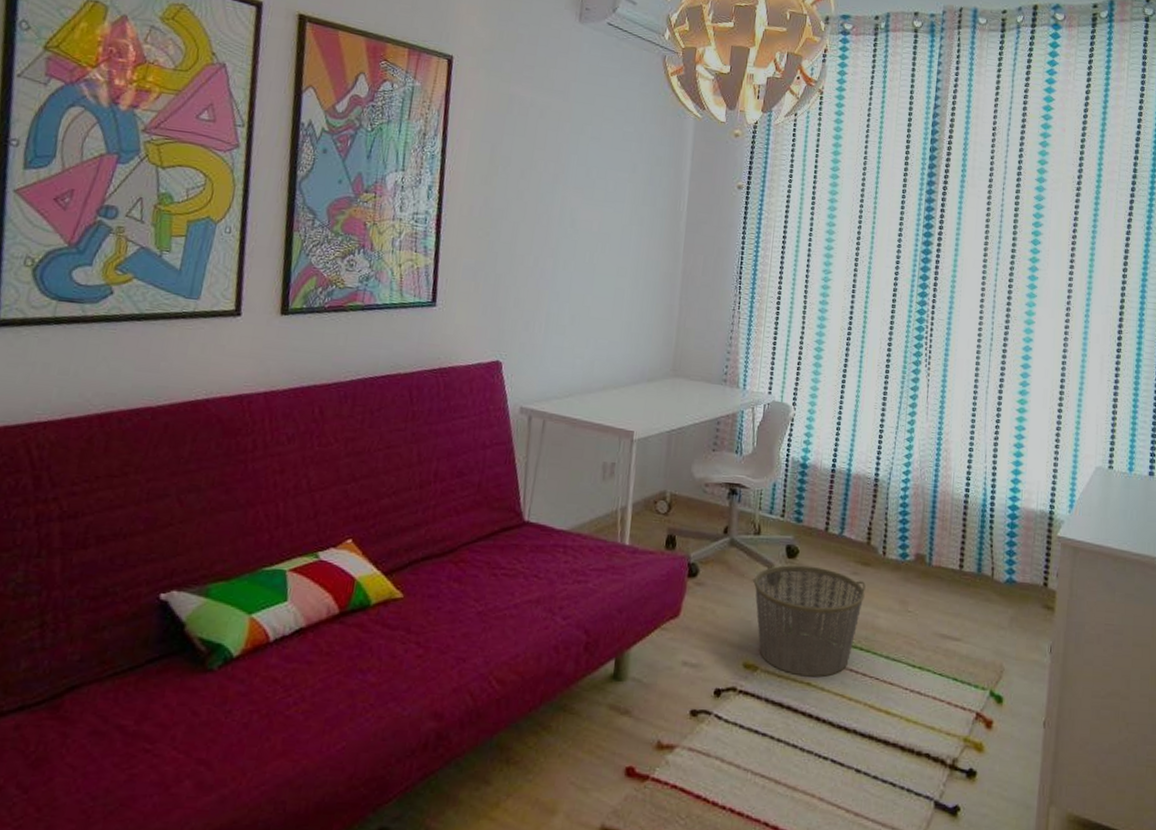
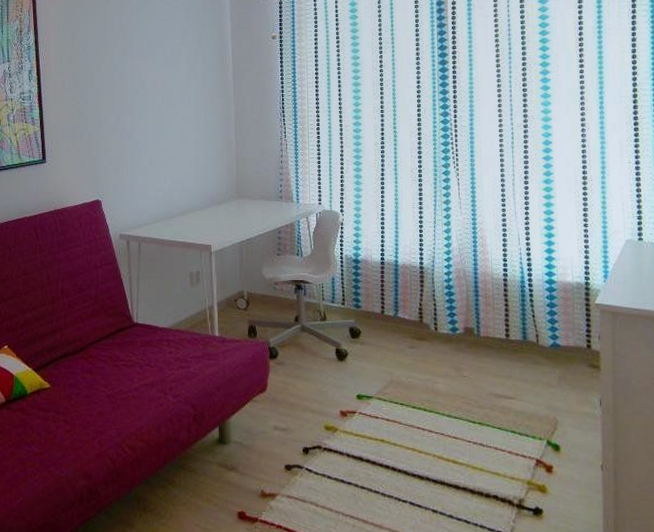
basket: present [752,564,866,677] -> none [324,343,423,435]

